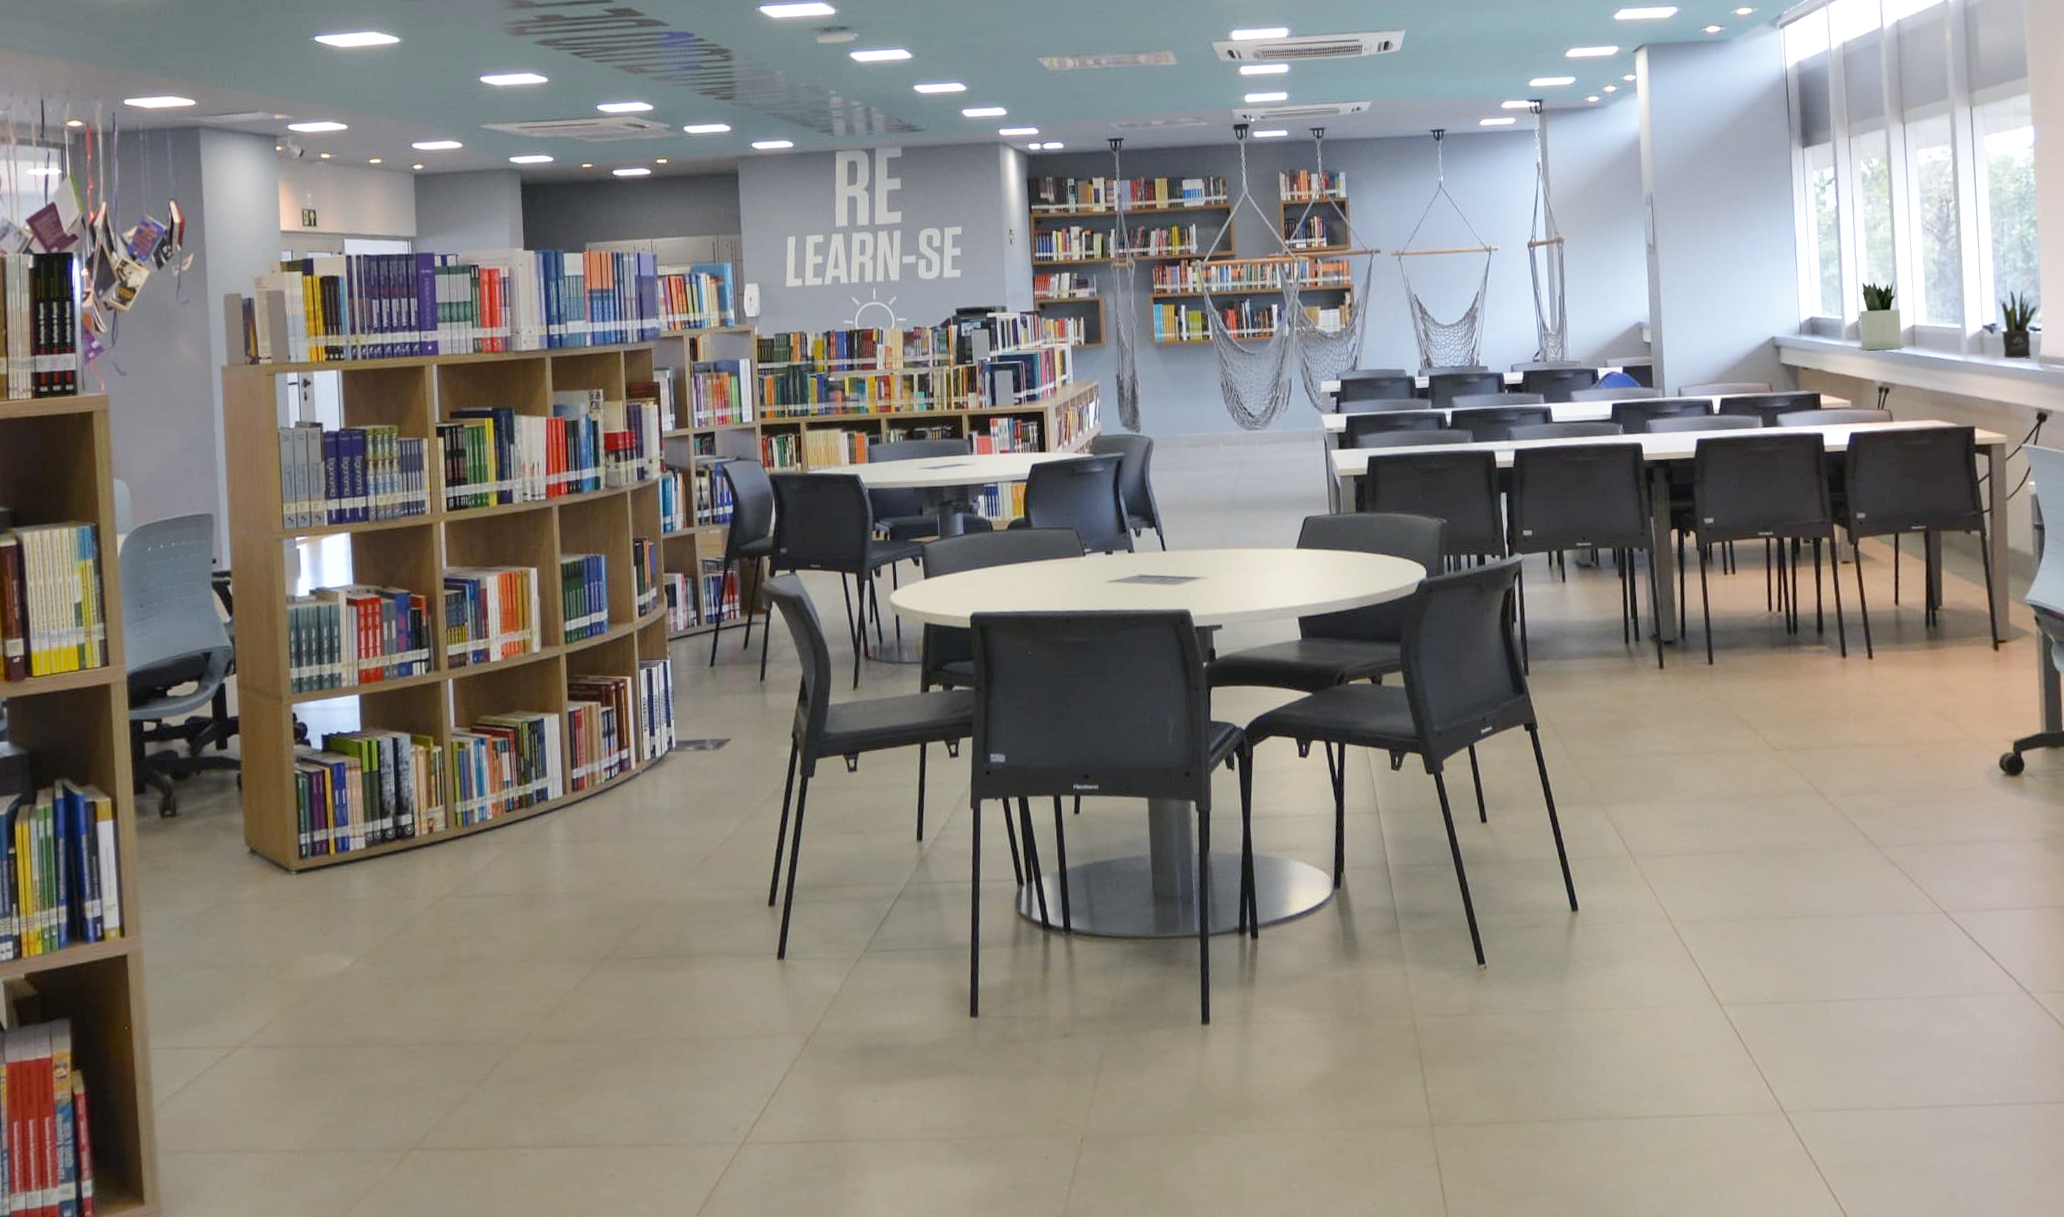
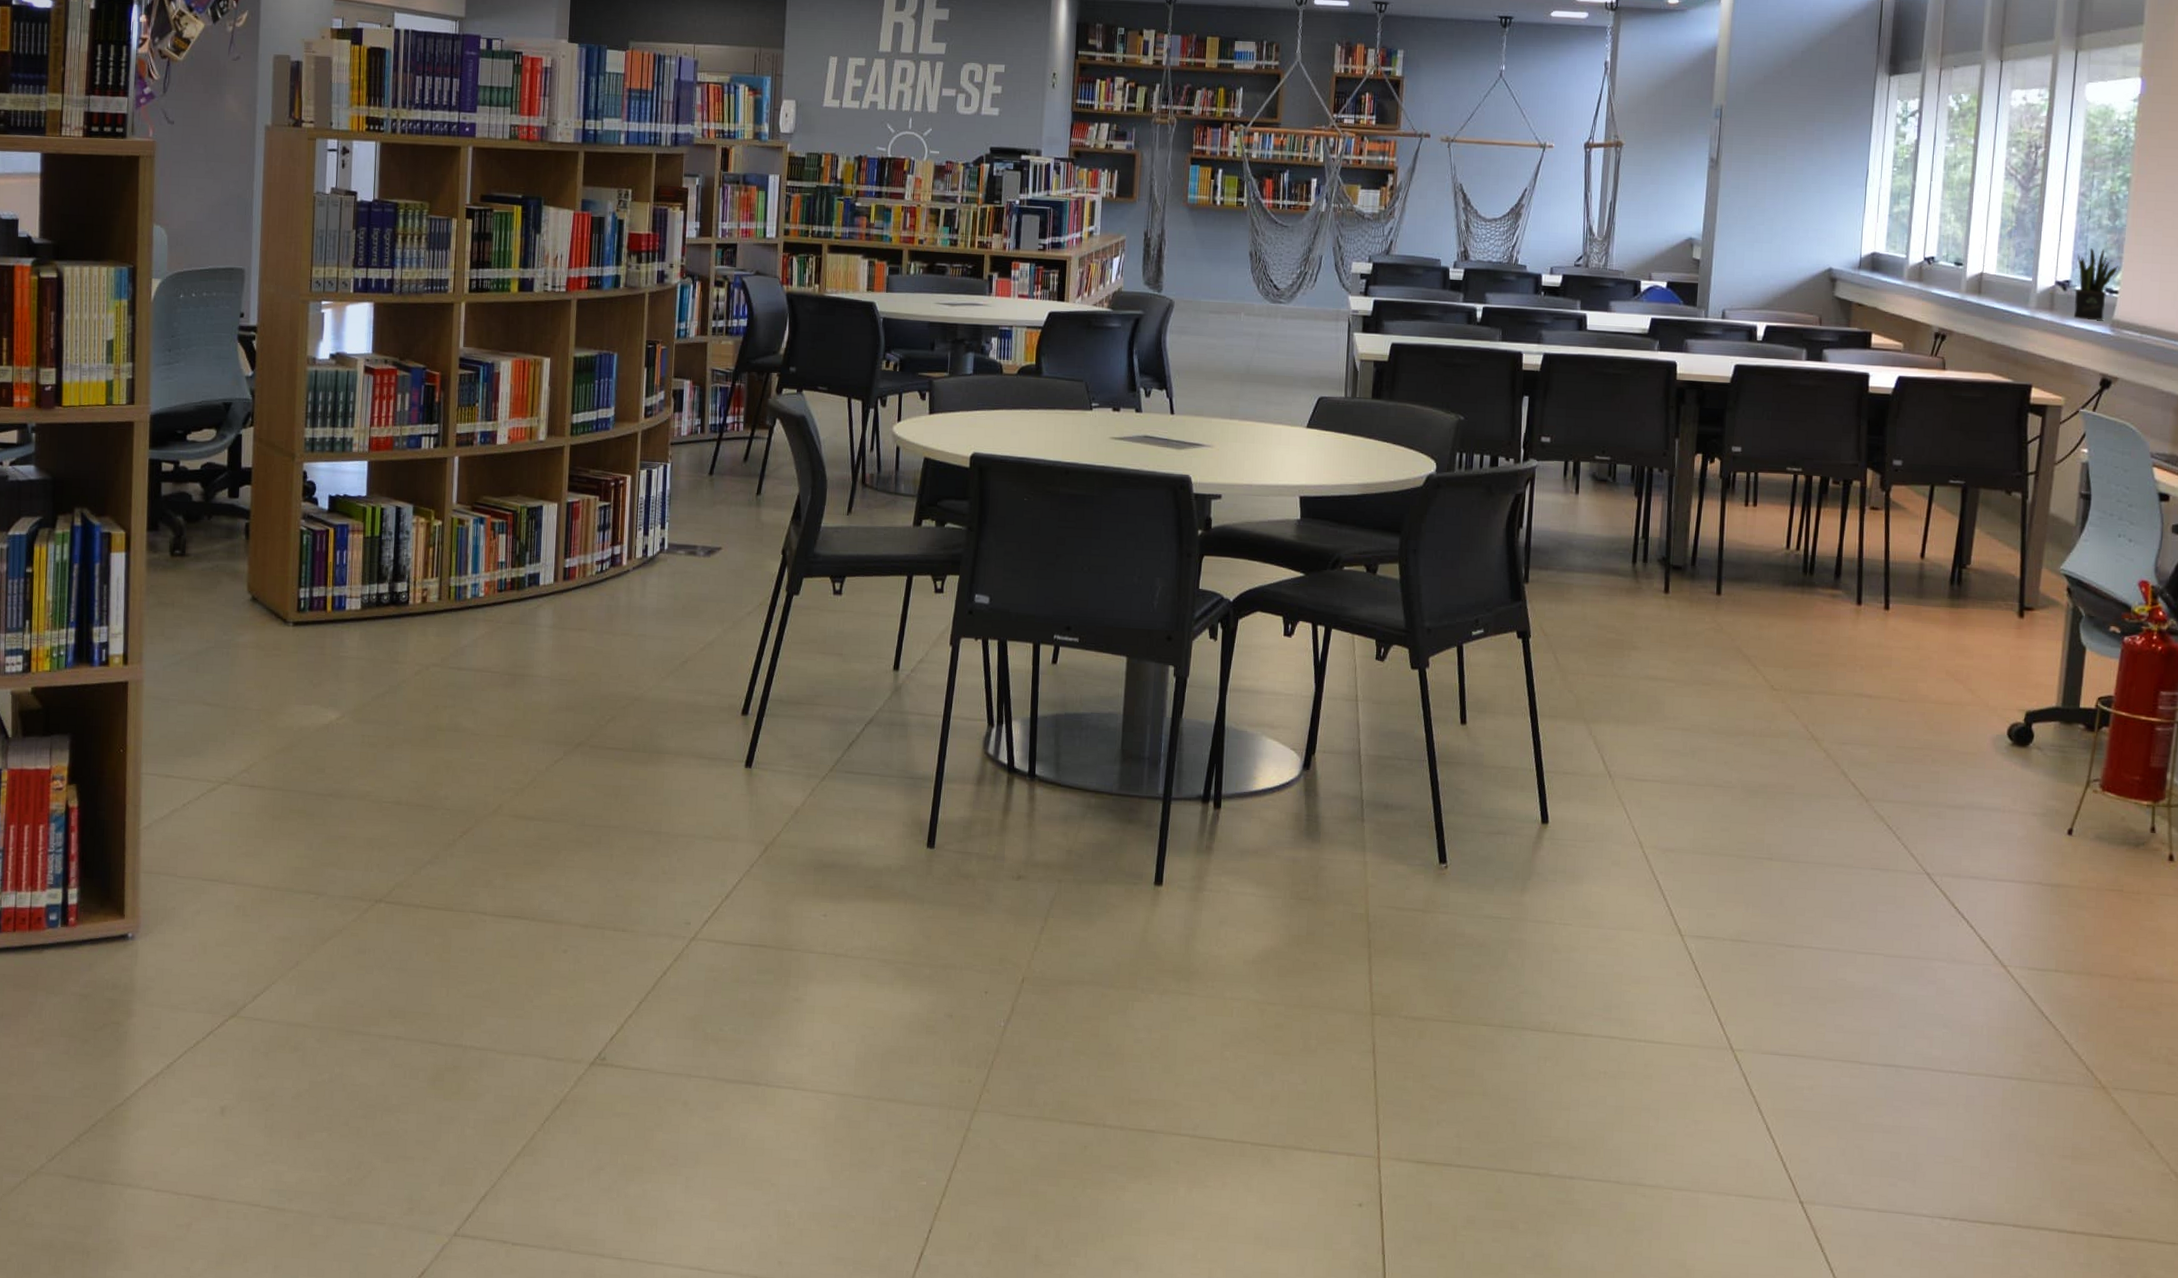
planter: present [1856,279,1907,351] -> none [1917,222,1971,296]

